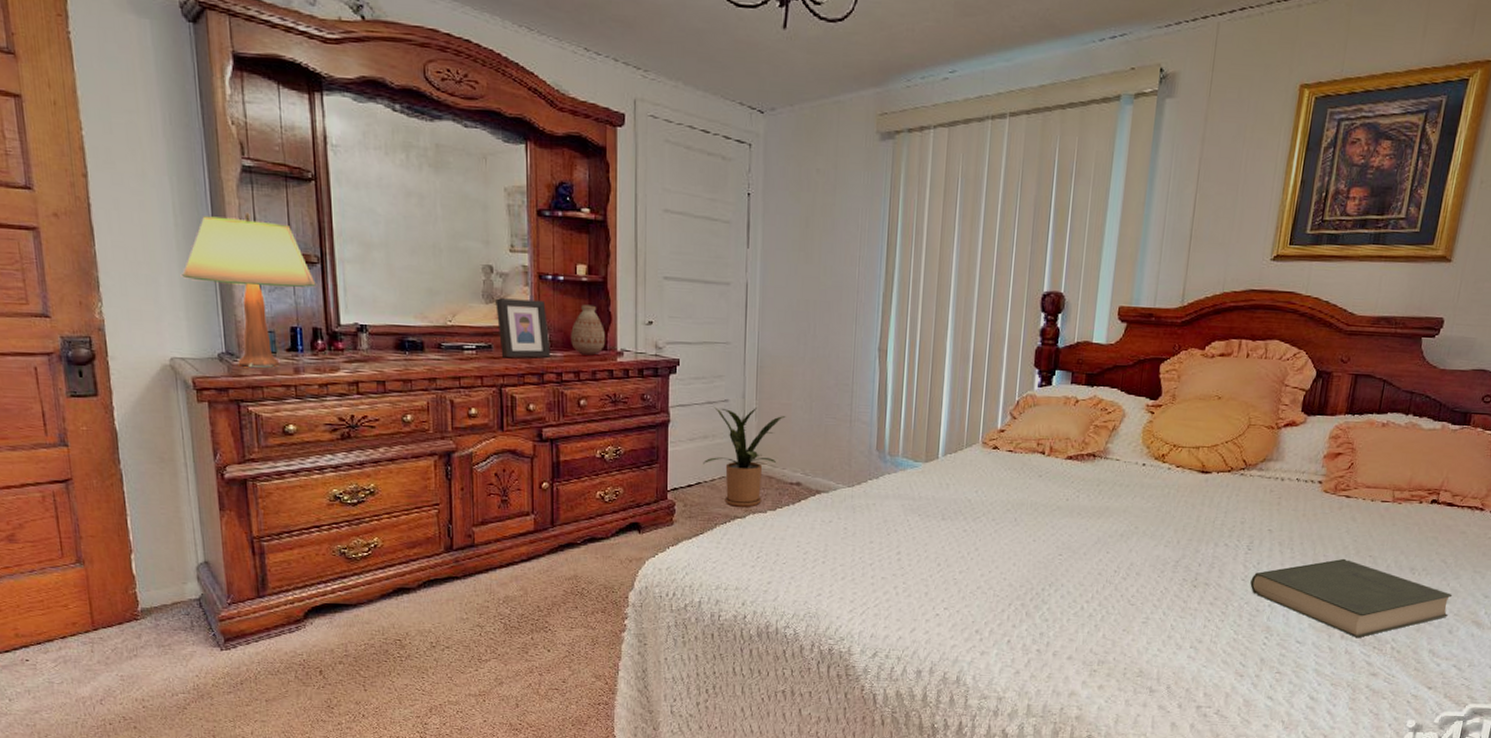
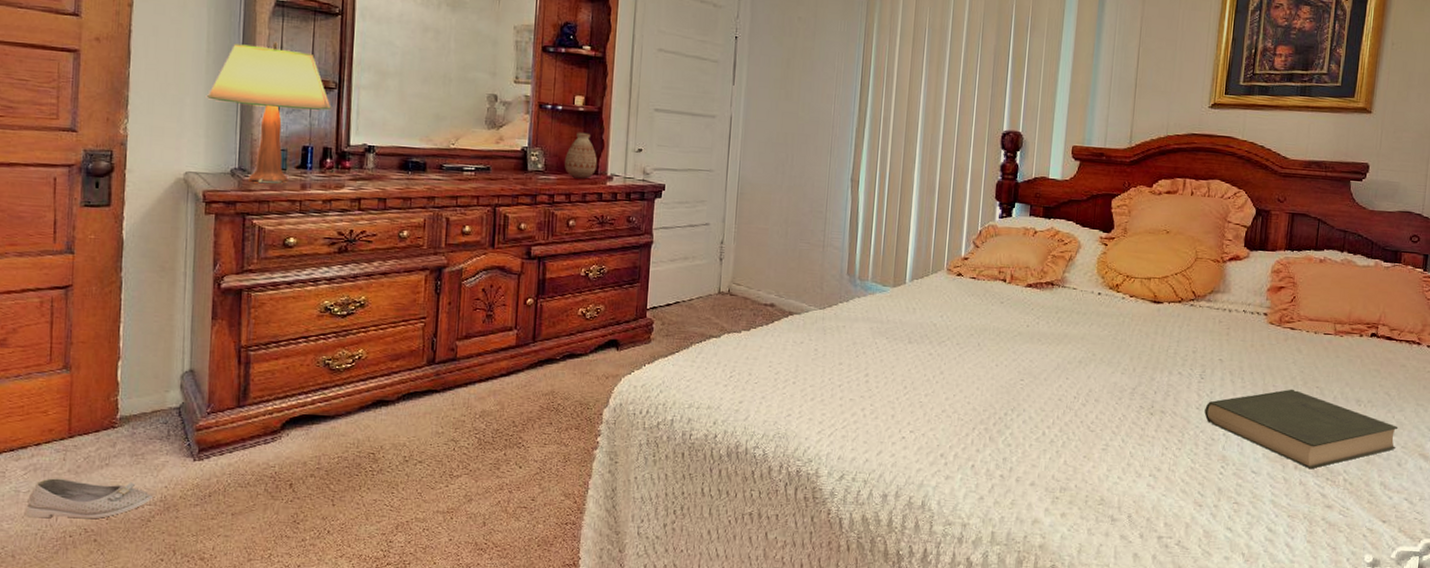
shoe: none [61,669,187,708] -> present [24,478,154,520]
picture frame: present [495,298,551,359] -> none [497,124,545,181]
house plant: present [703,406,786,508] -> none [682,229,763,328]

